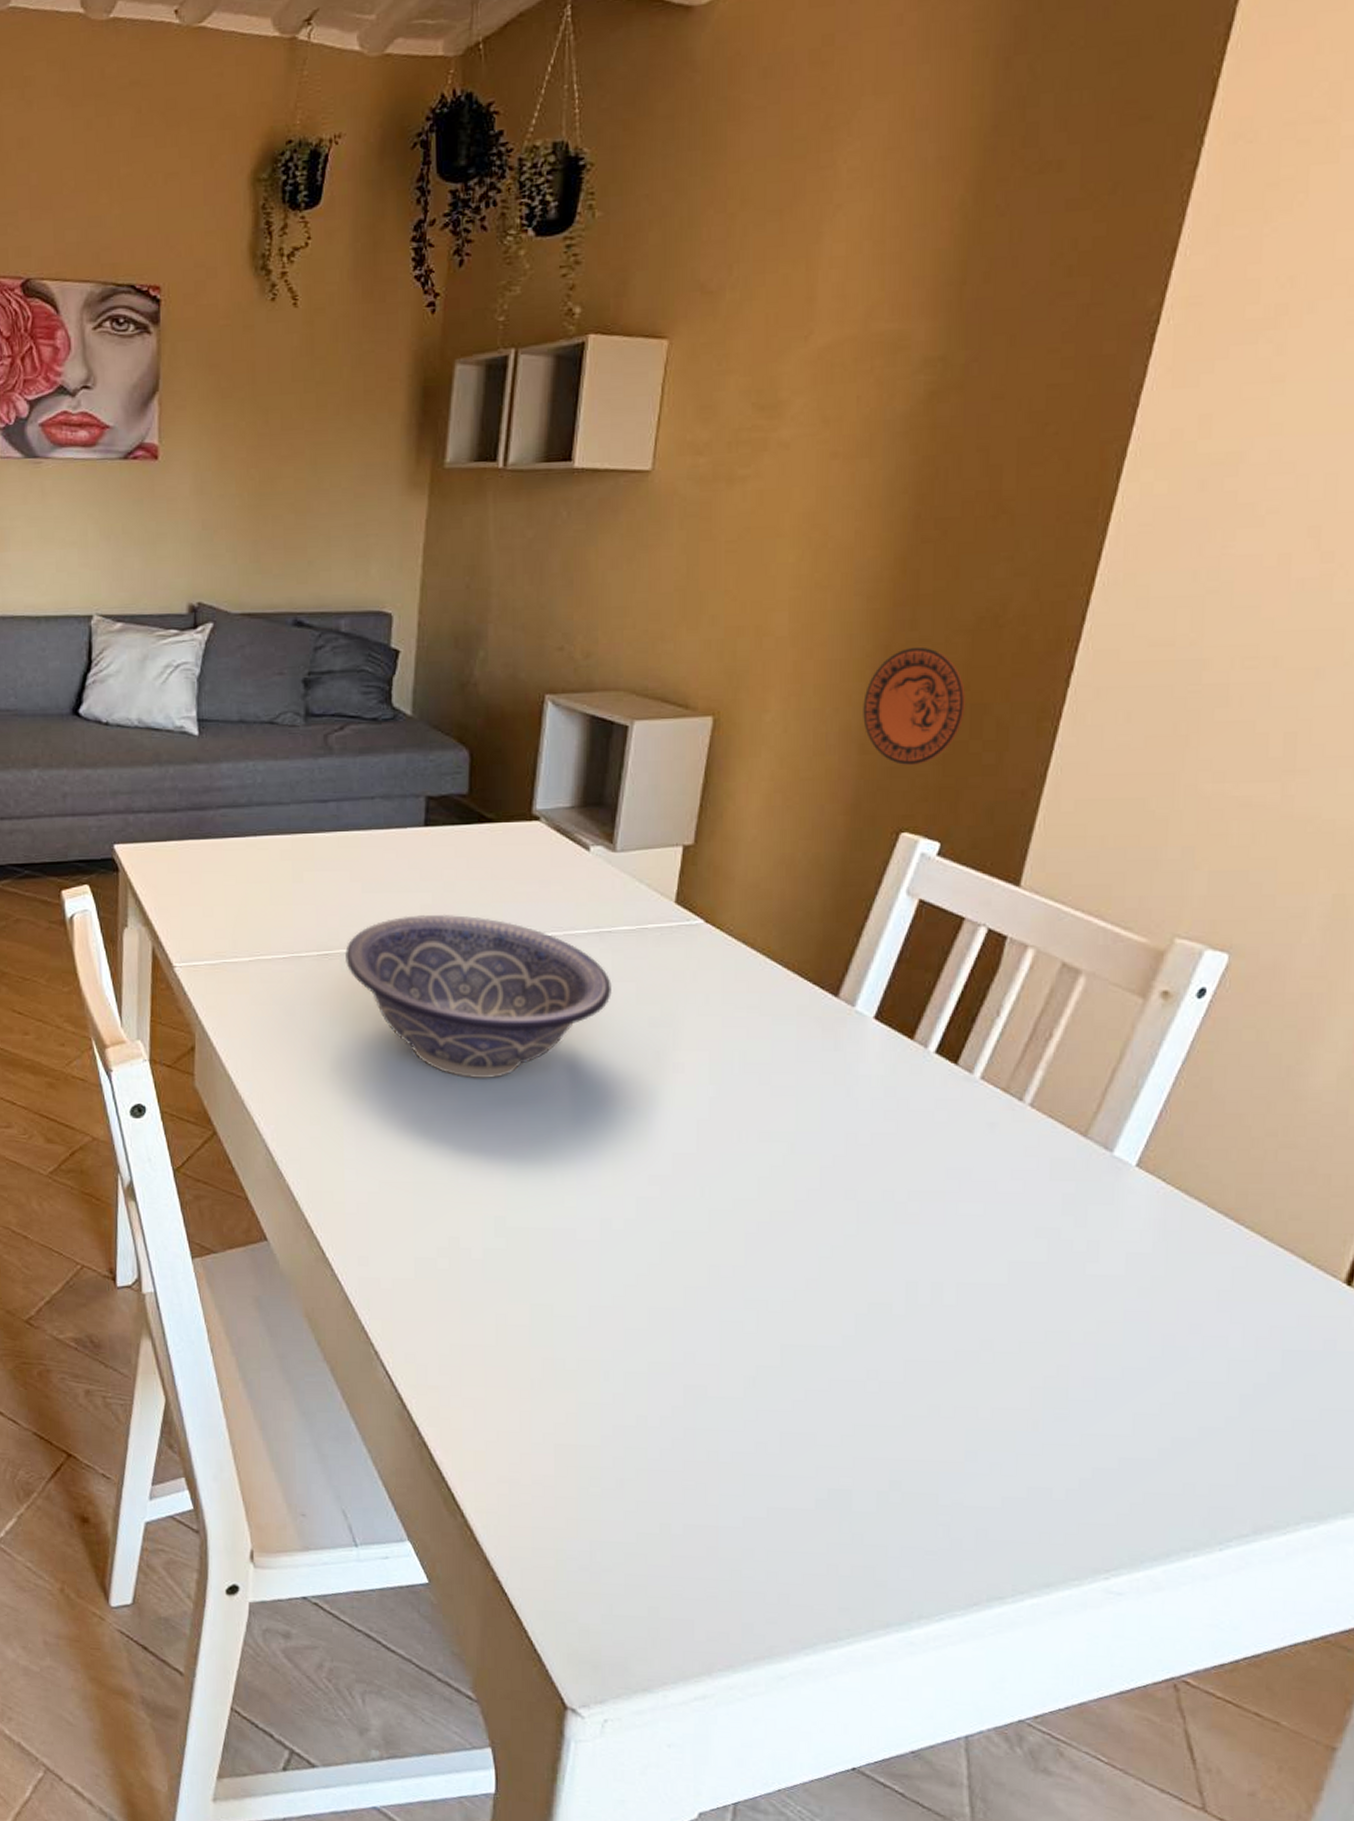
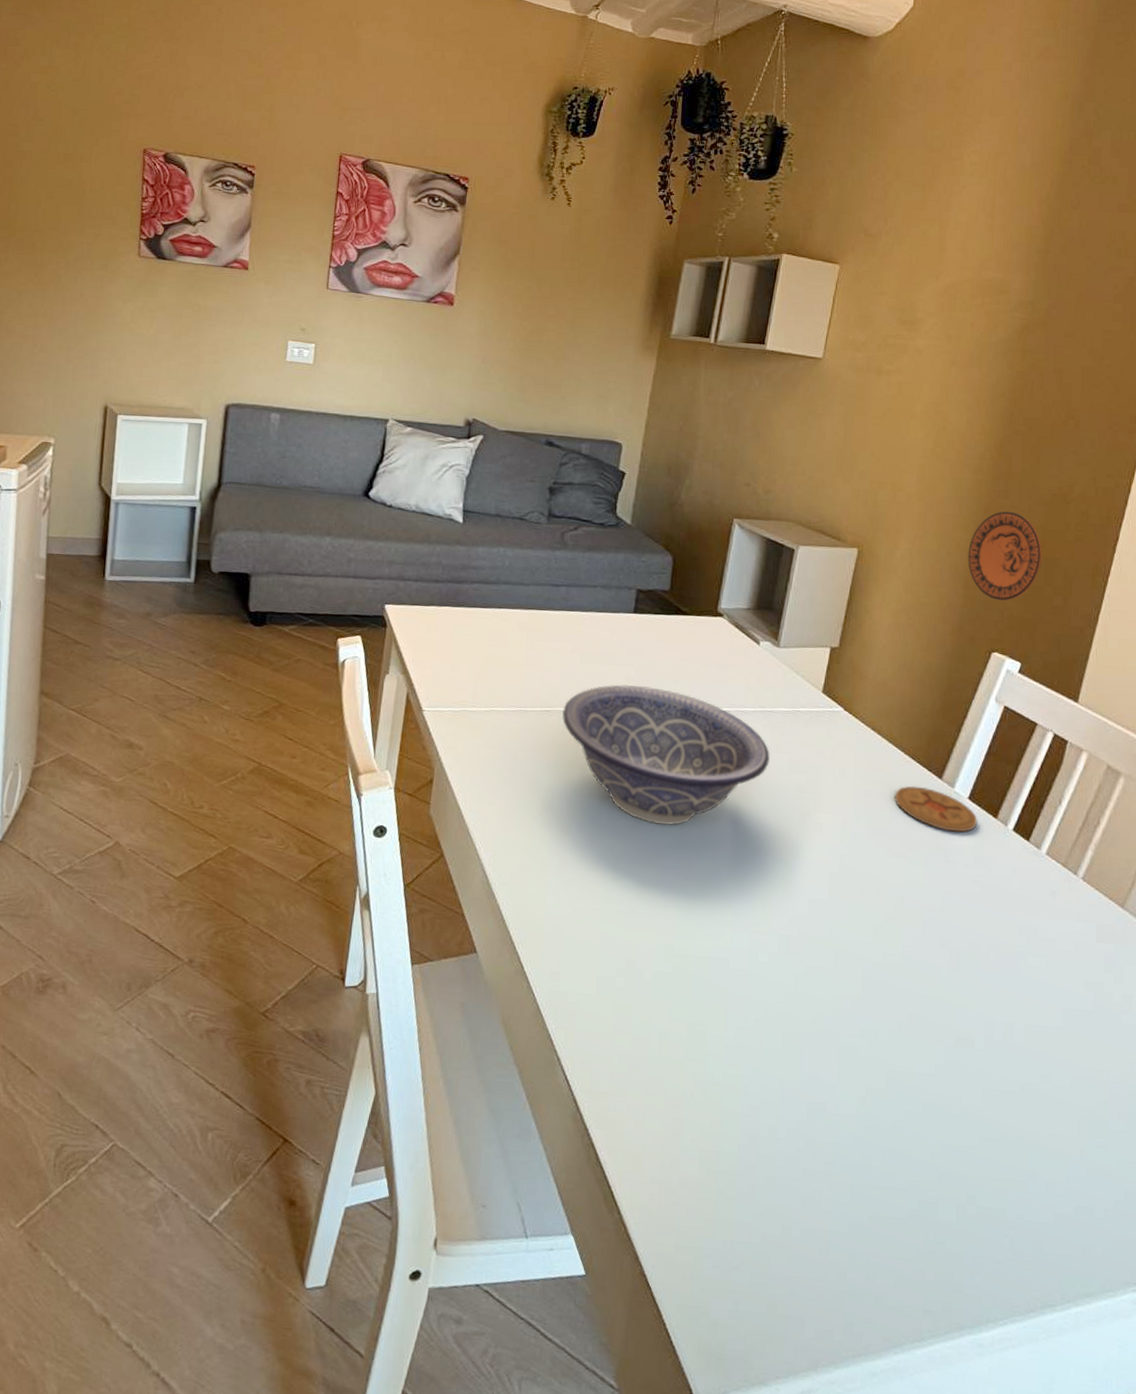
coaster: none [776,1008,888,1060] -> present [894,786,978,833]

